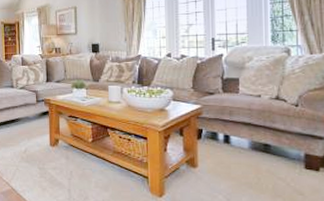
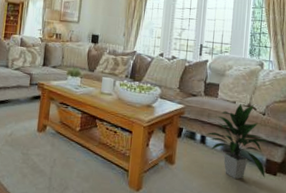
indoor plant: none [229,97,306,178] -> present [205,104,268,179]

